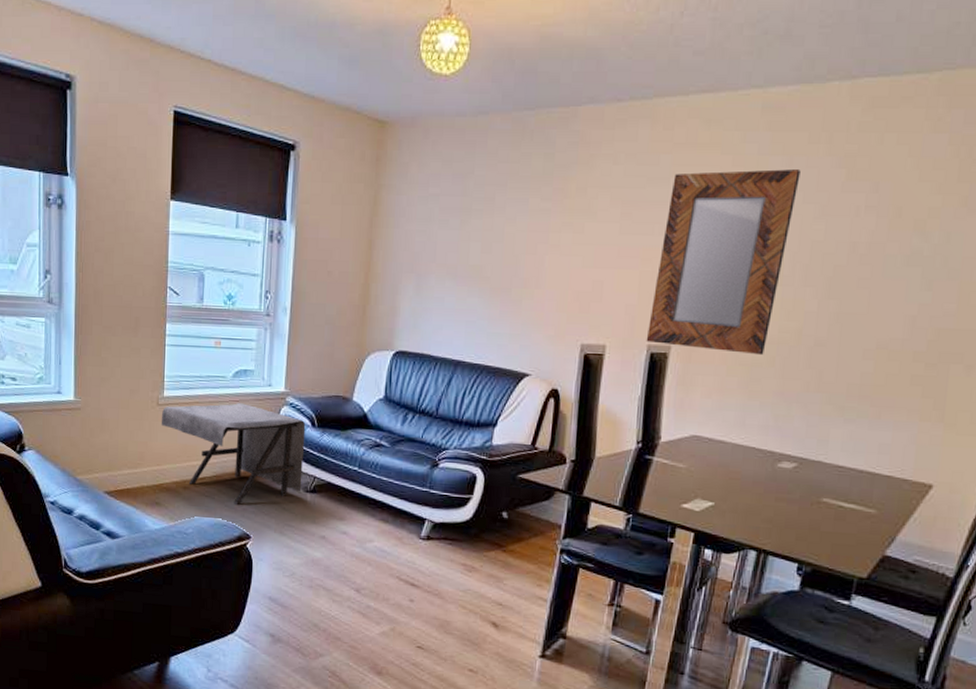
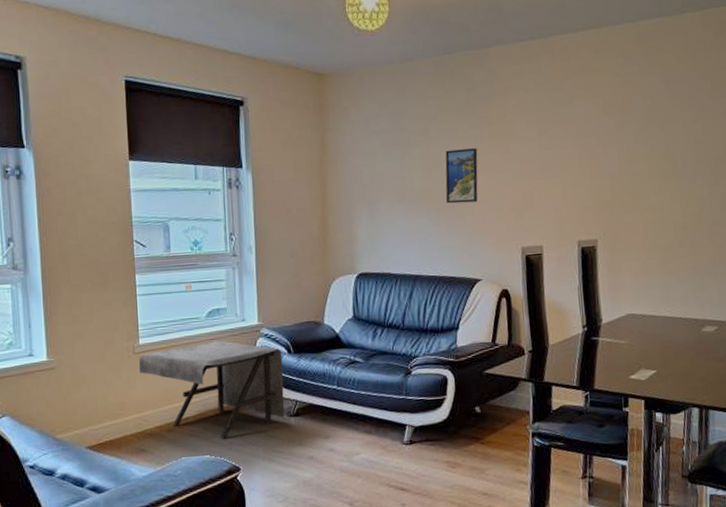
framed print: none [502,223,547,287] -> present [445,148,478,204]
home mirror: present [646,168,801,356] -> none [575,83,676,239]

